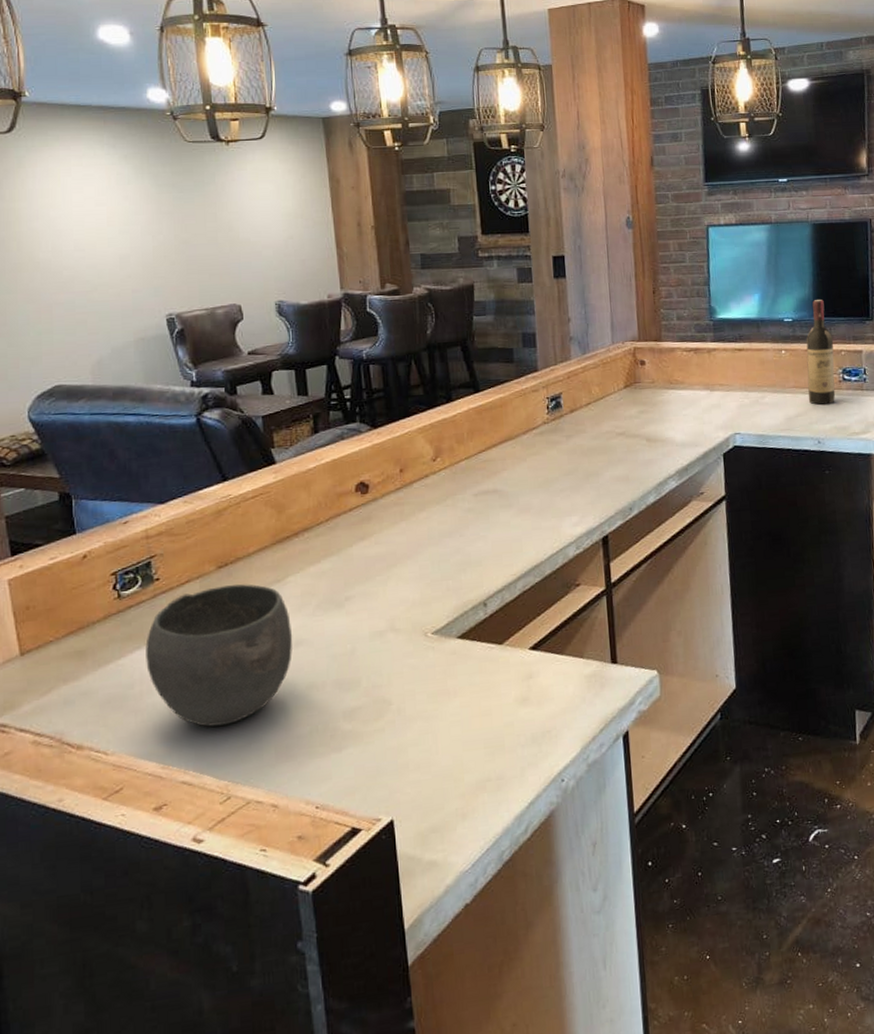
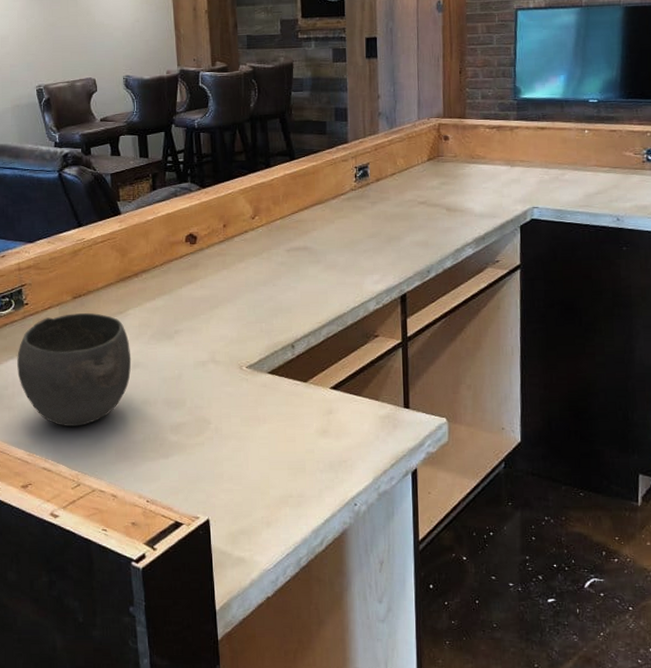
wine bottle: present [806,300,836,405] -> none [609,82,640,183]

